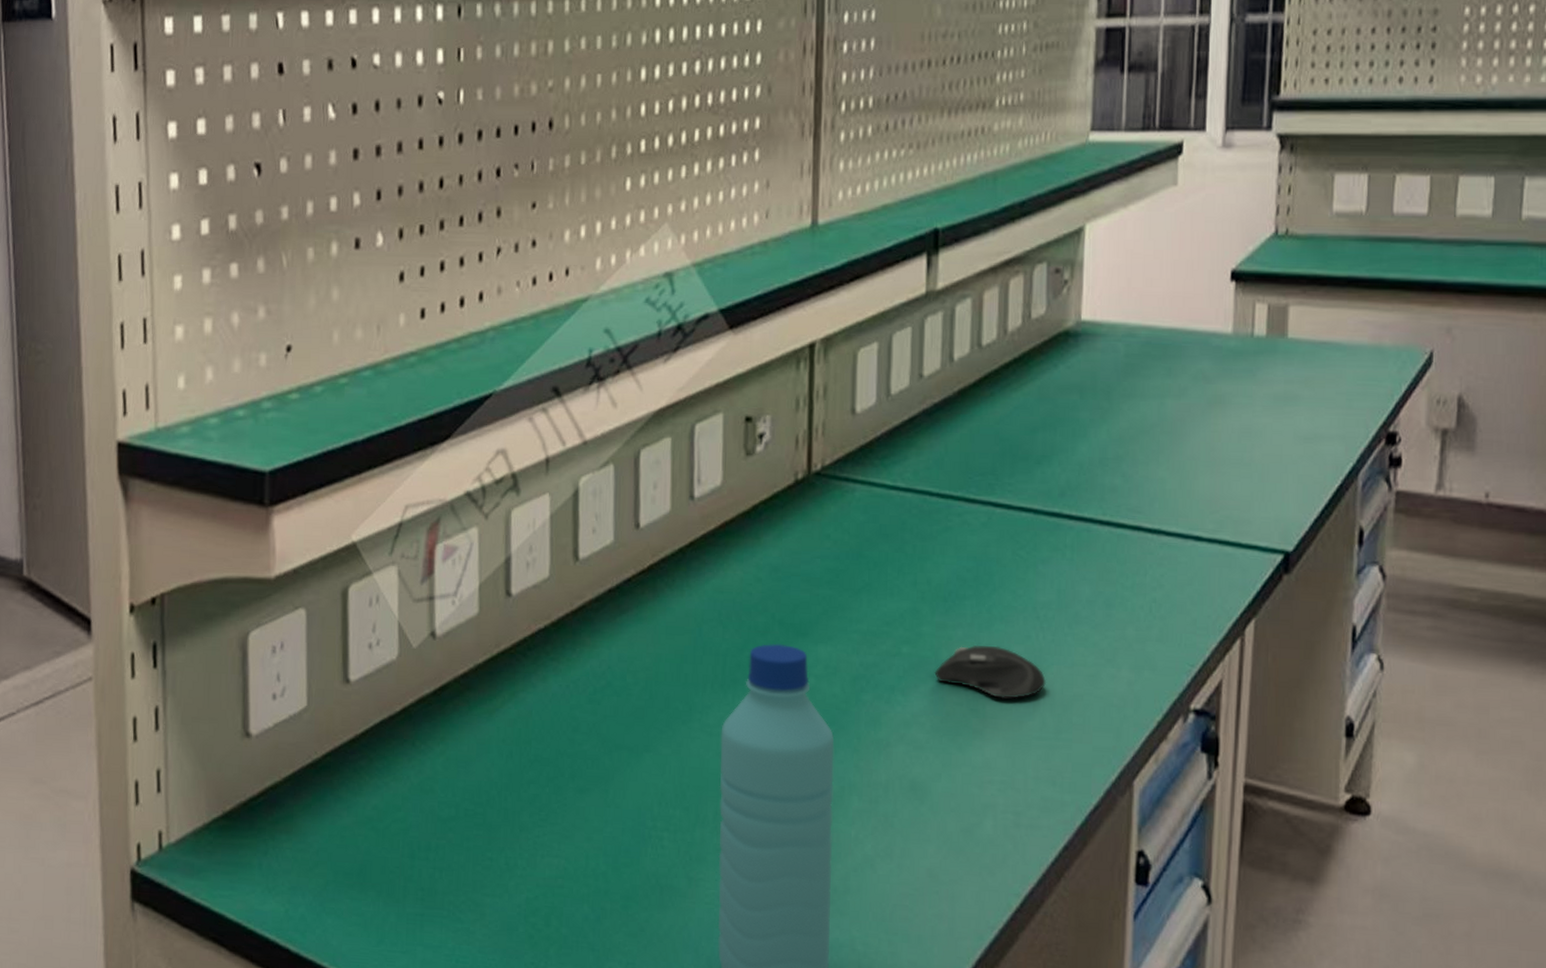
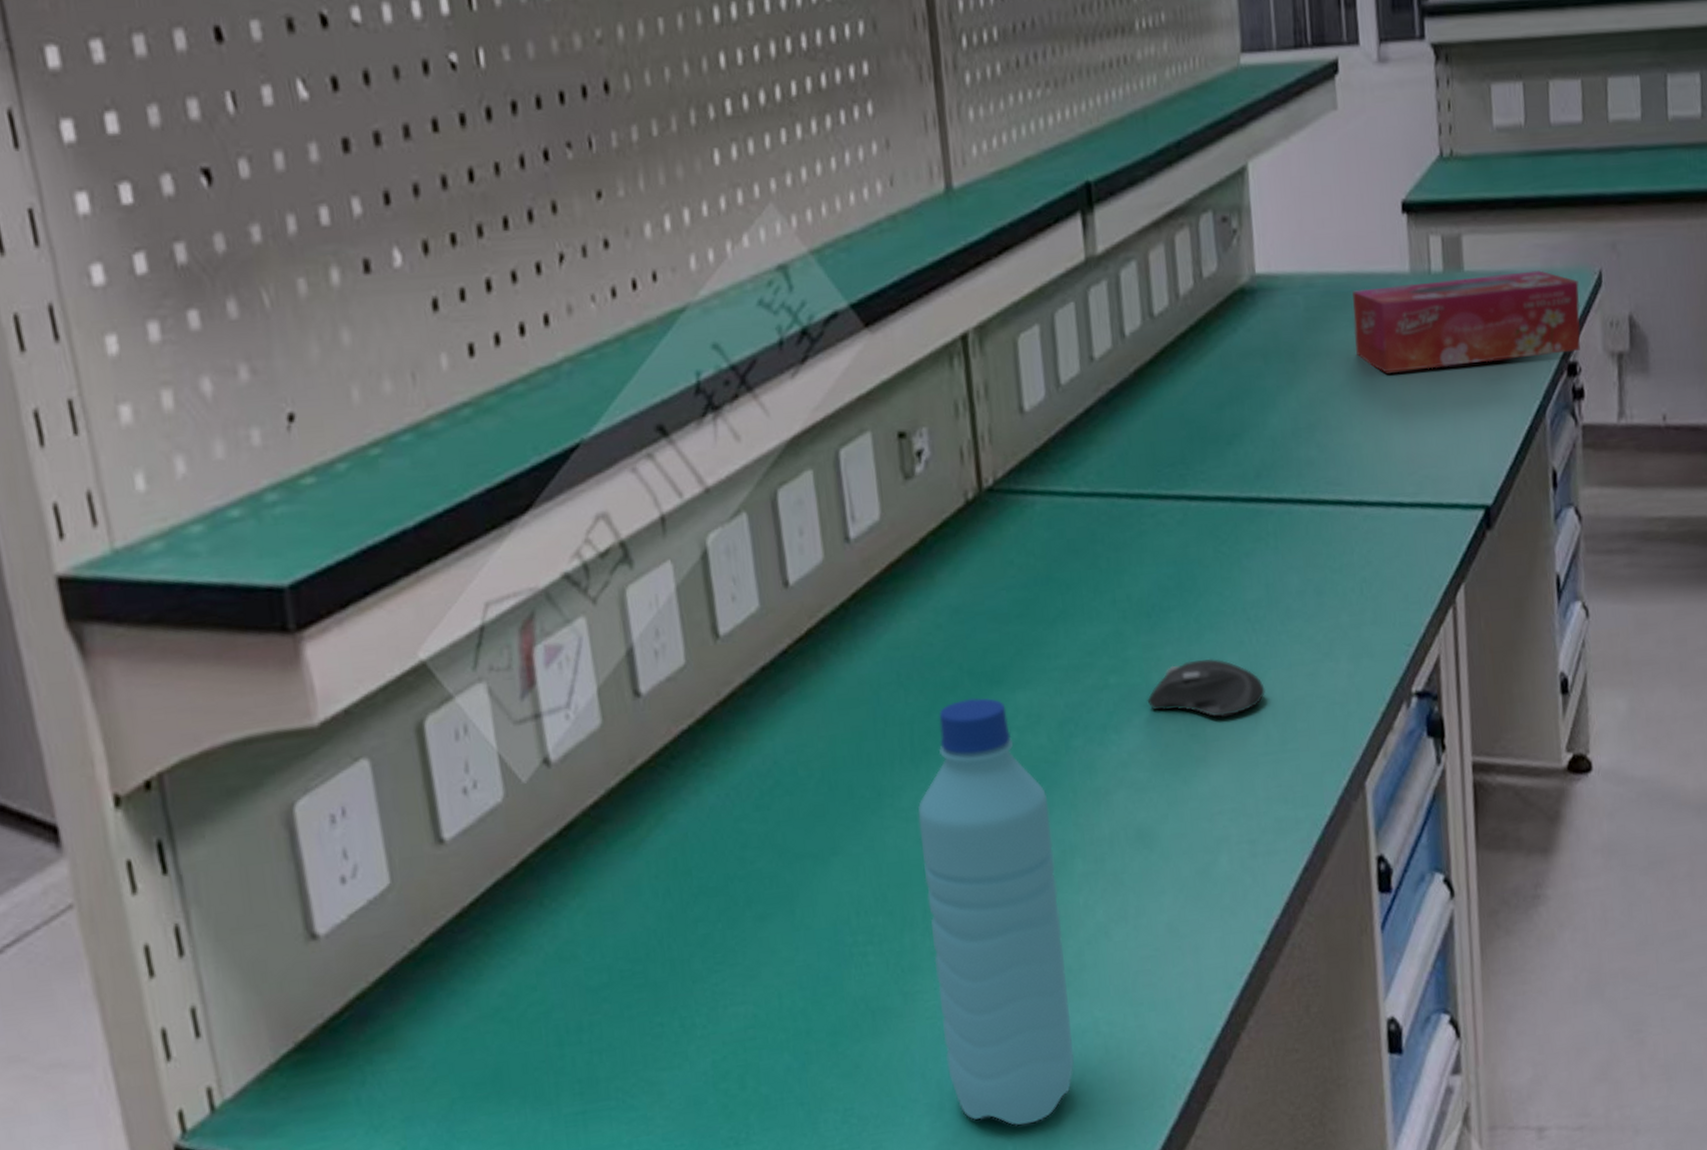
tissue box: none [1170,343,1407,423] -> present [1352,270,1581,373]

